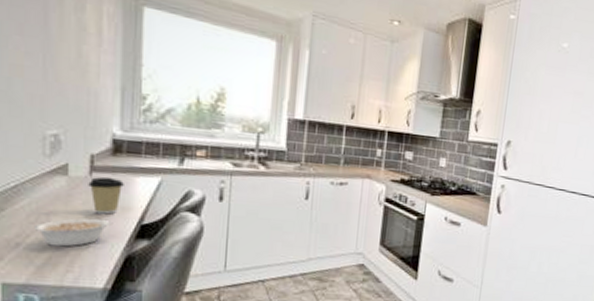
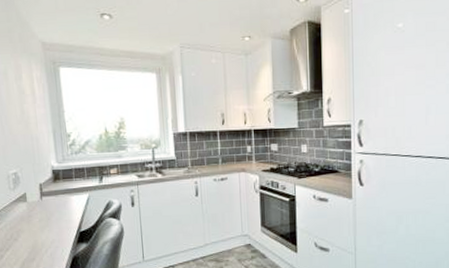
legume: present [34,218,114,247] -> none [10,231,61,255]
coffee cup: present [88,177,124,215] -> none [40,199,64,227]

